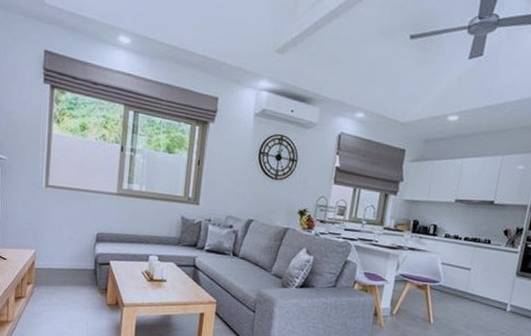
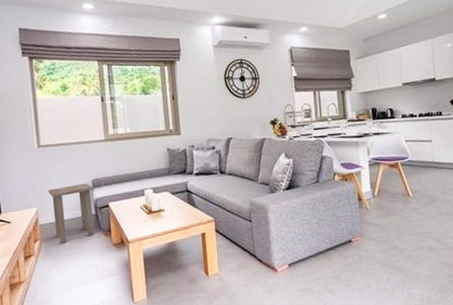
side table: none [49,233,97,292] -> present [48,183,95,243]

